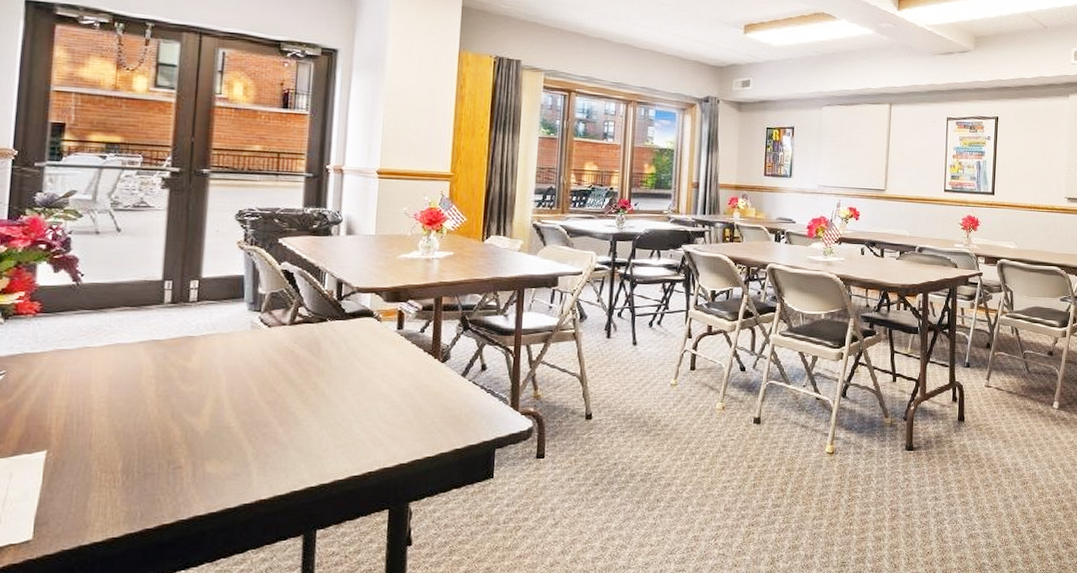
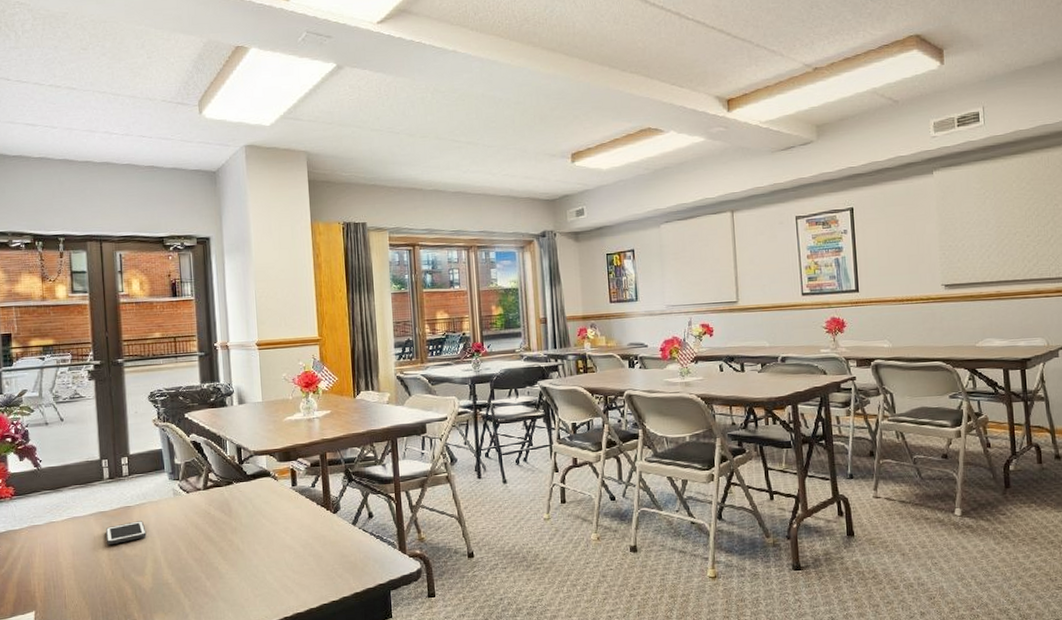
cell phone: none [156,354,210,379] -> present [105,521,147,545]

